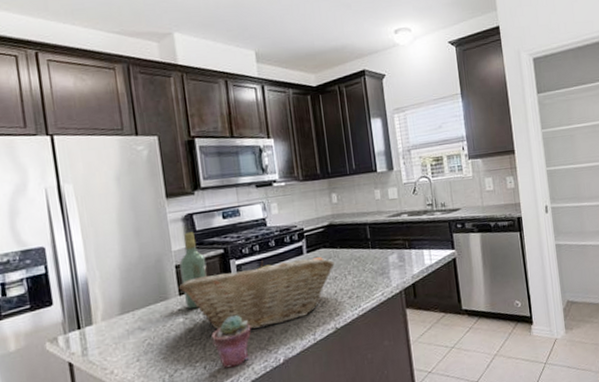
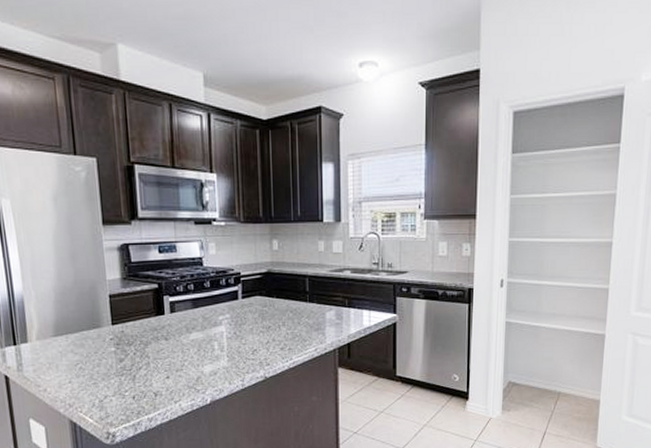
fruit basket: present [178,257,335,330] -> none [111,300,269,368]
wine bottle: present [179,232,208,309] -> none [113,263,141,340]
potted succulent: present [211,315,252,369] -> none [142,352,181,401]

